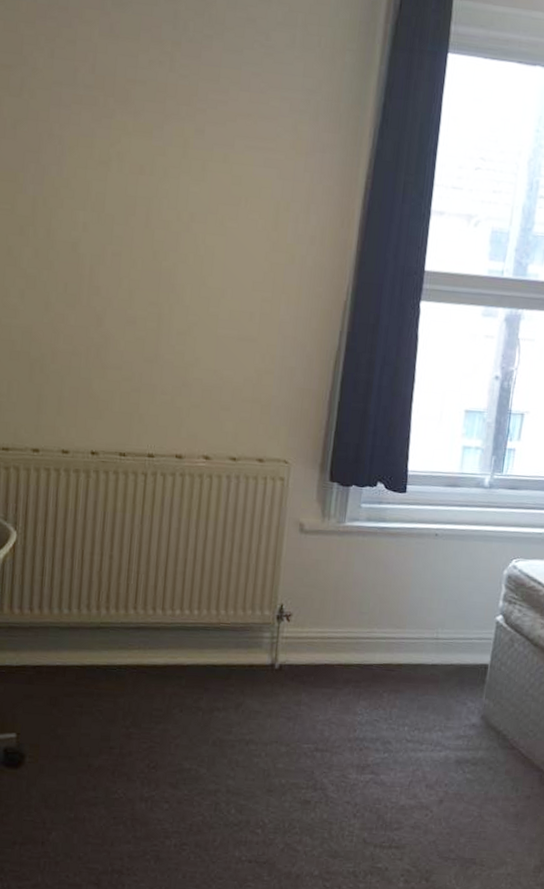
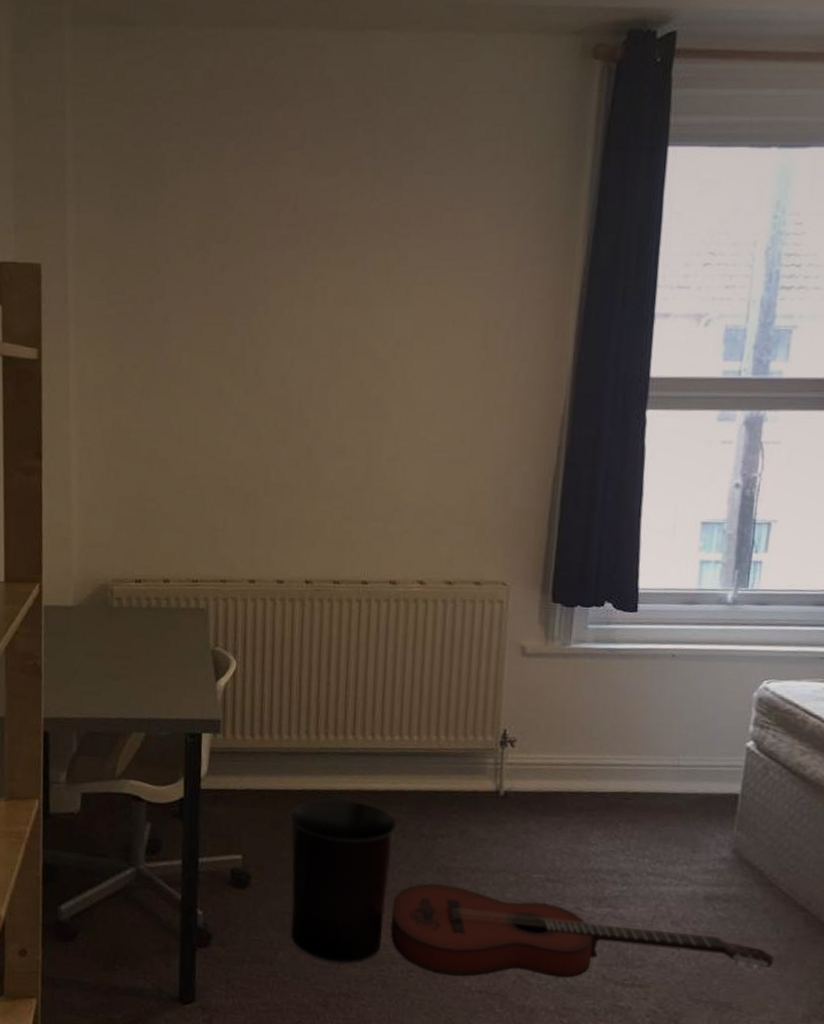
waste bin: none [64,674,176,839] -> present [289,799,398,963]
guitar: none [165,756,513,847] -> present [390,883,775,977]

